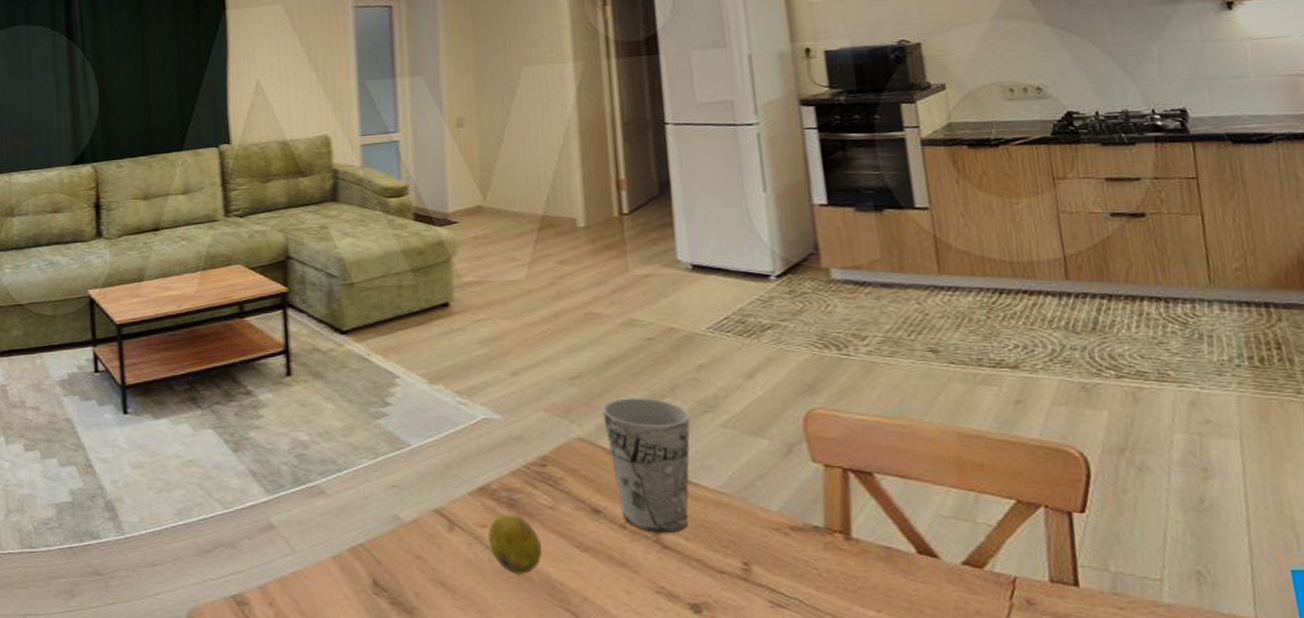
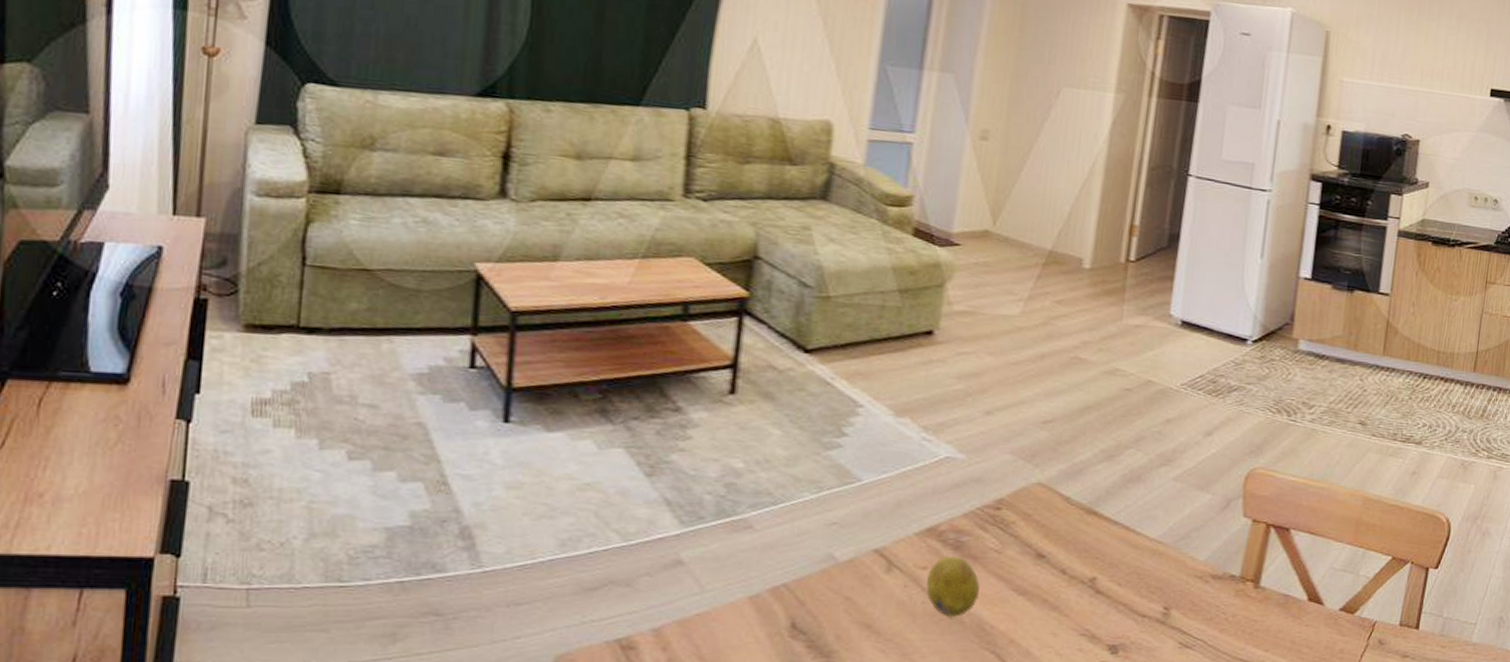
cup: present [602,396,690,533] -> none [1065,445,1148,579]

